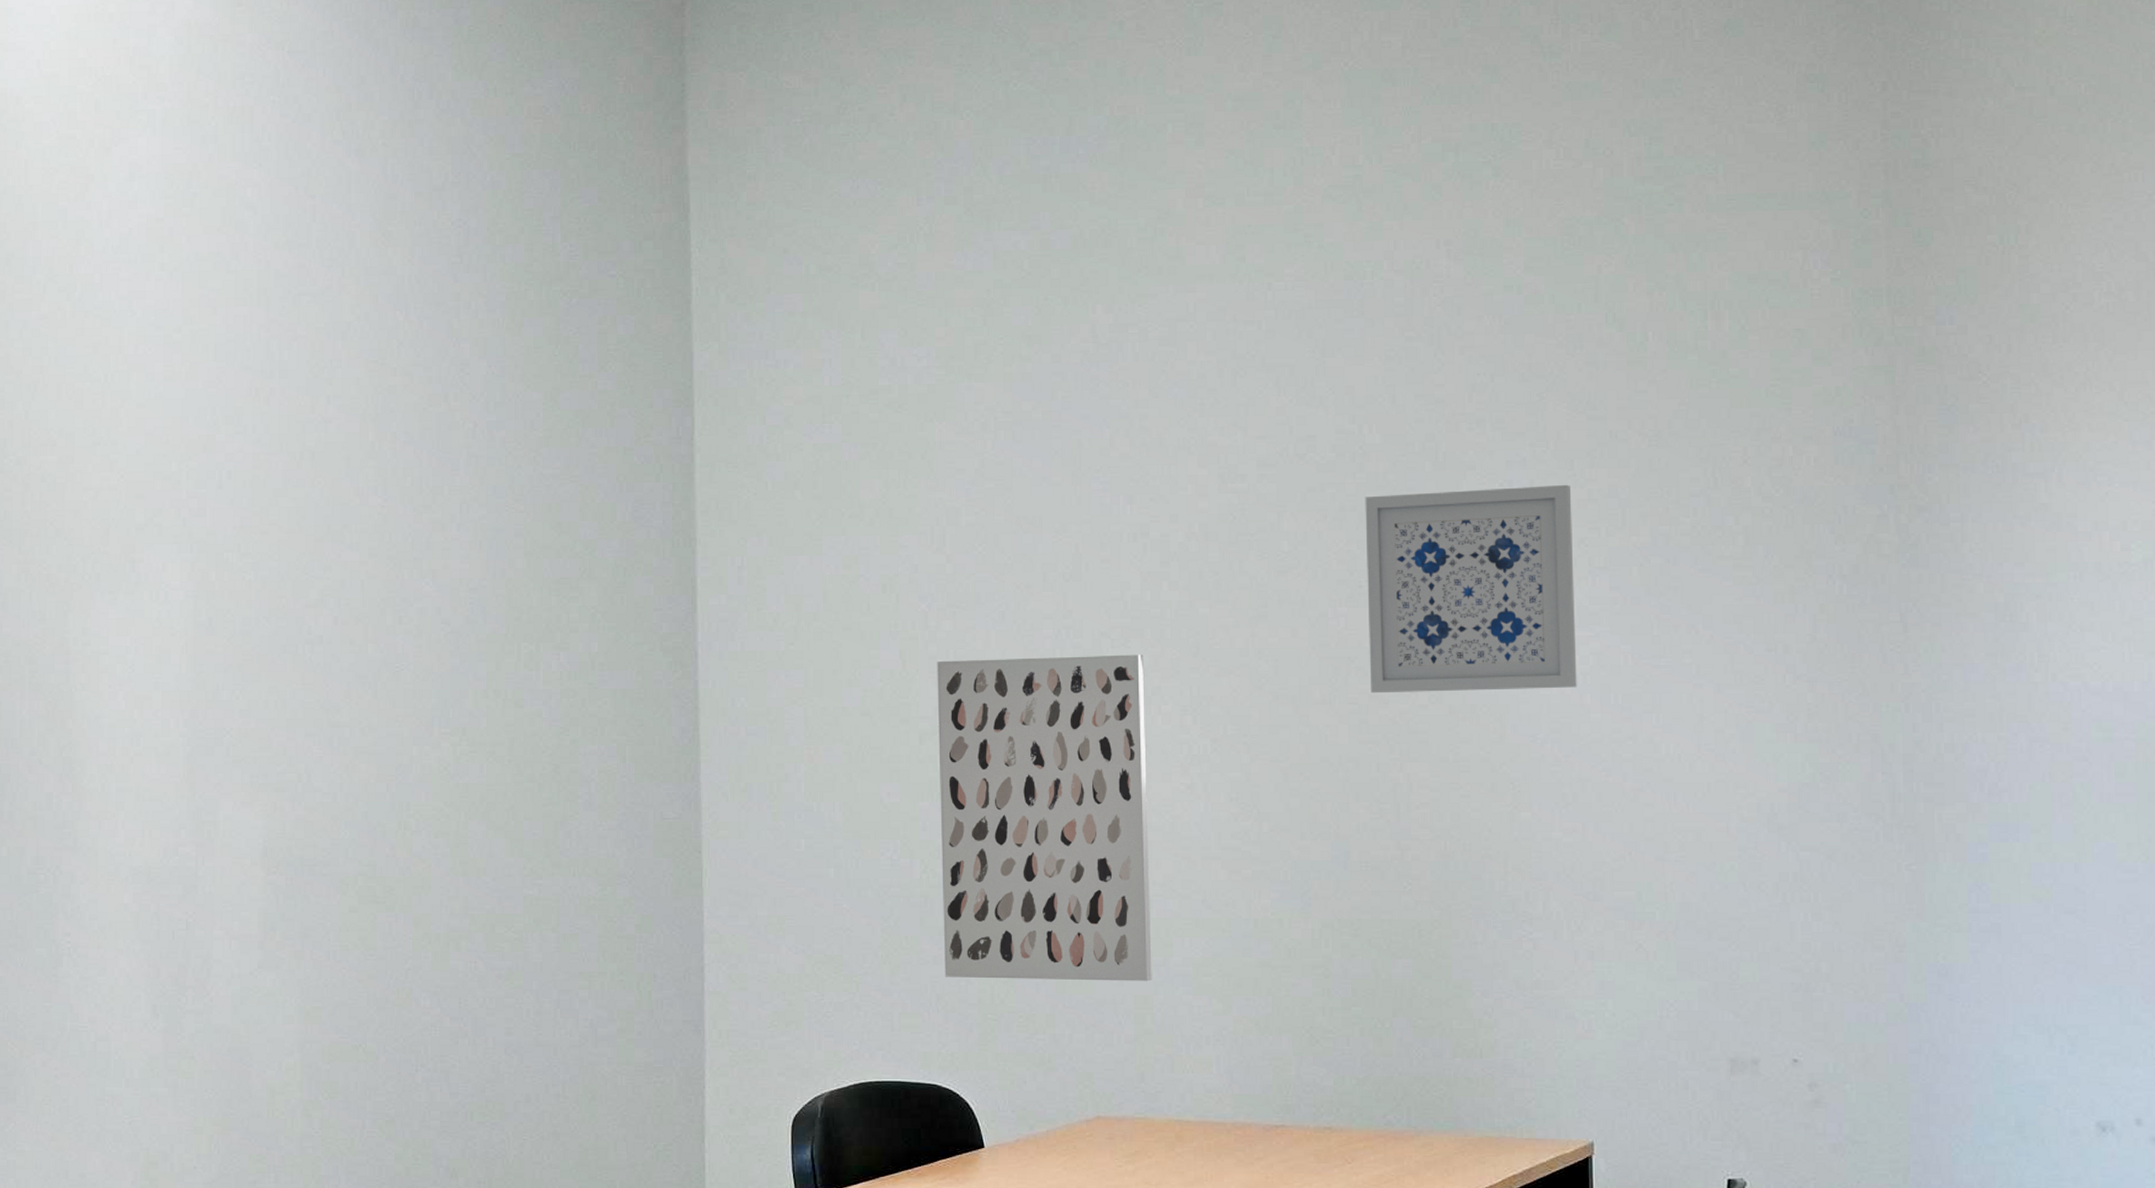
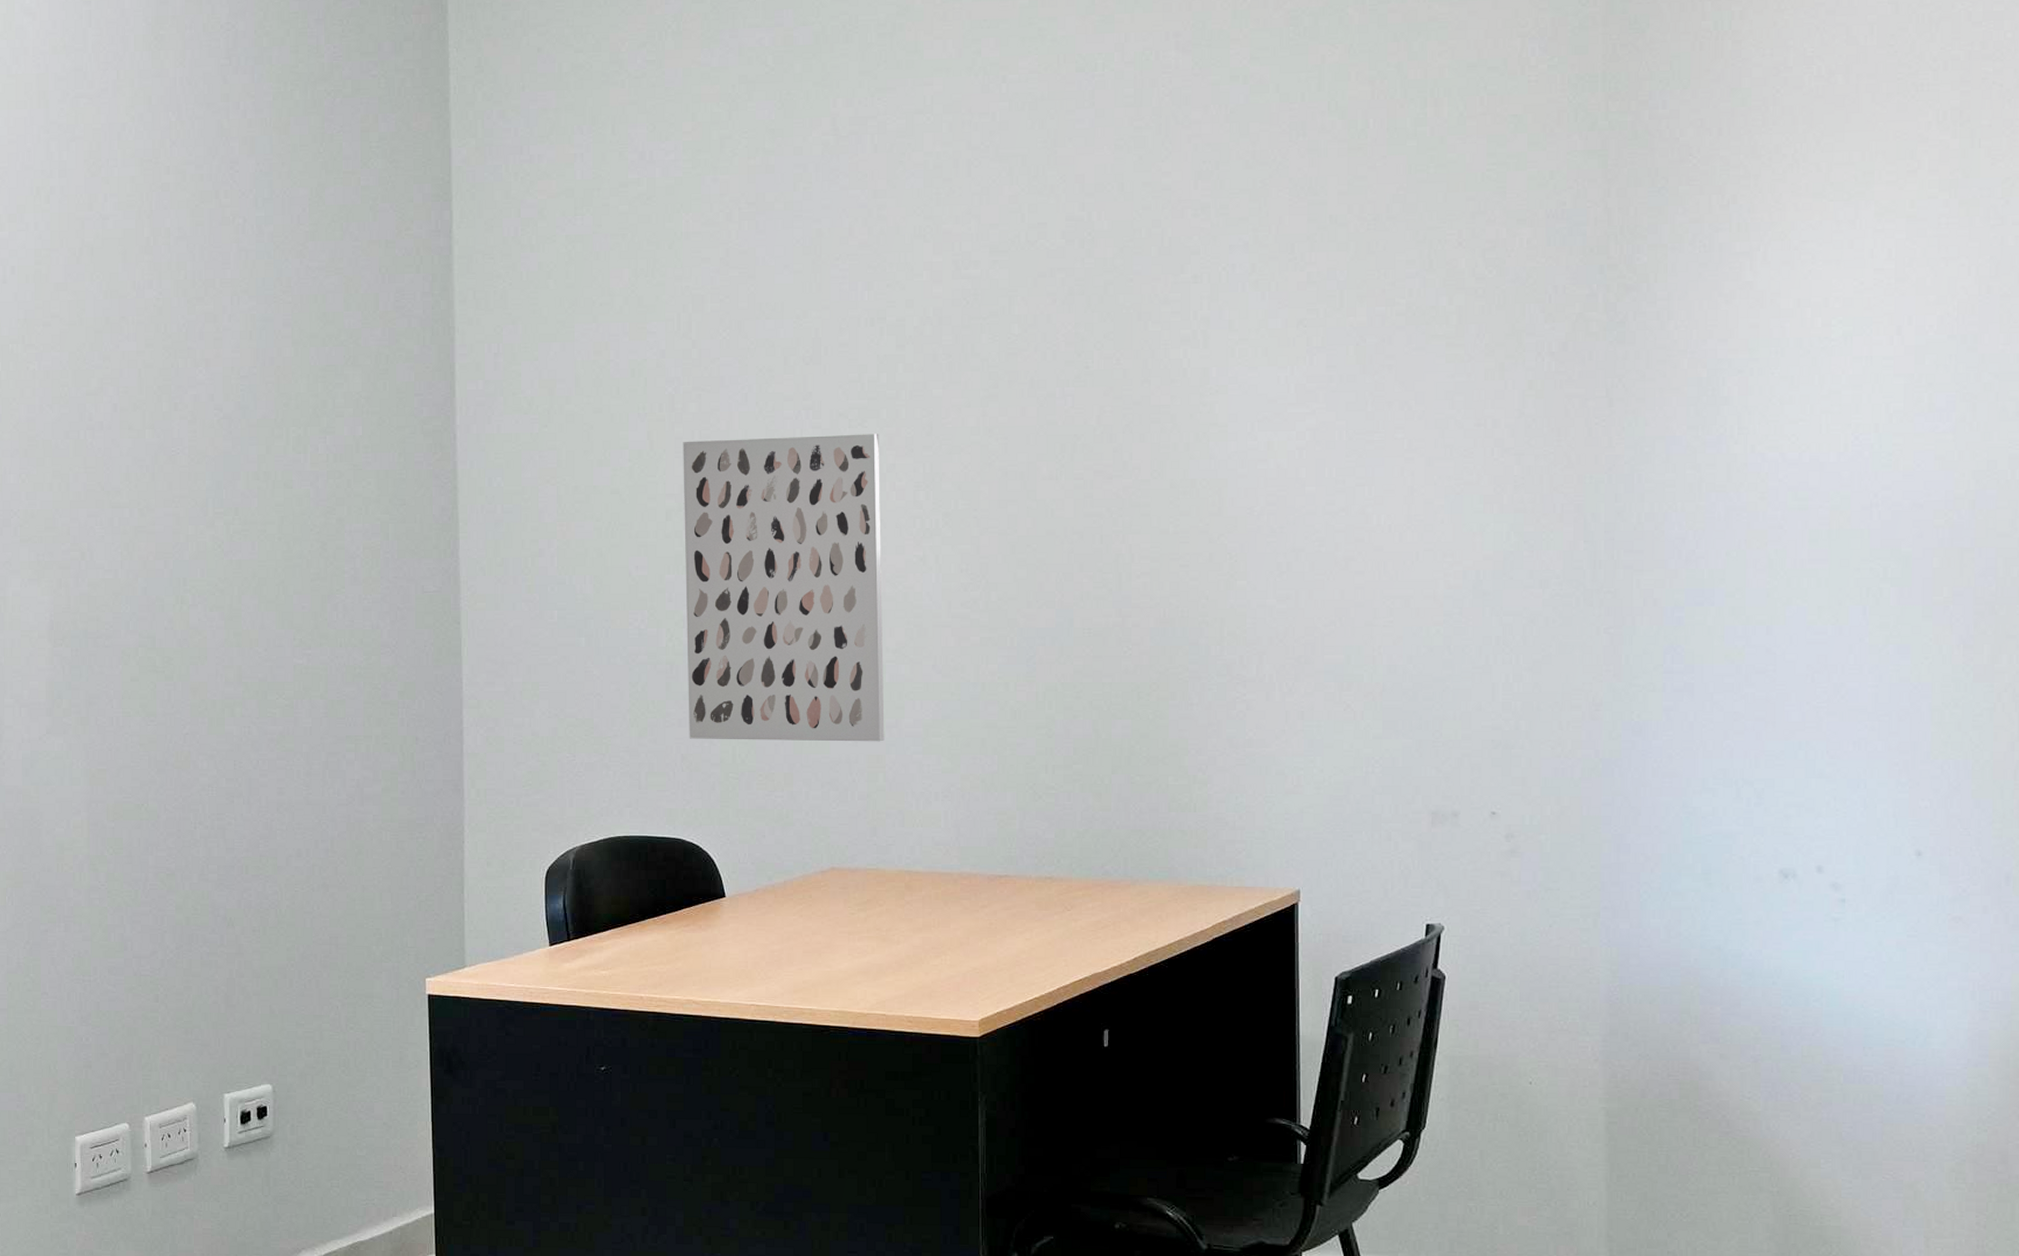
wall art: present [1365,484,1577,694] -> none [1093,267,1293,469]

